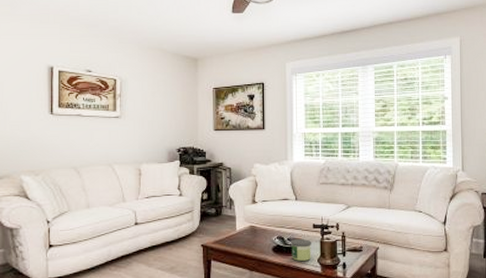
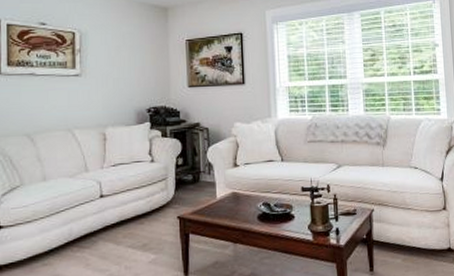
candle: present [290,239,312,261] -> none [277,204,302,229]

